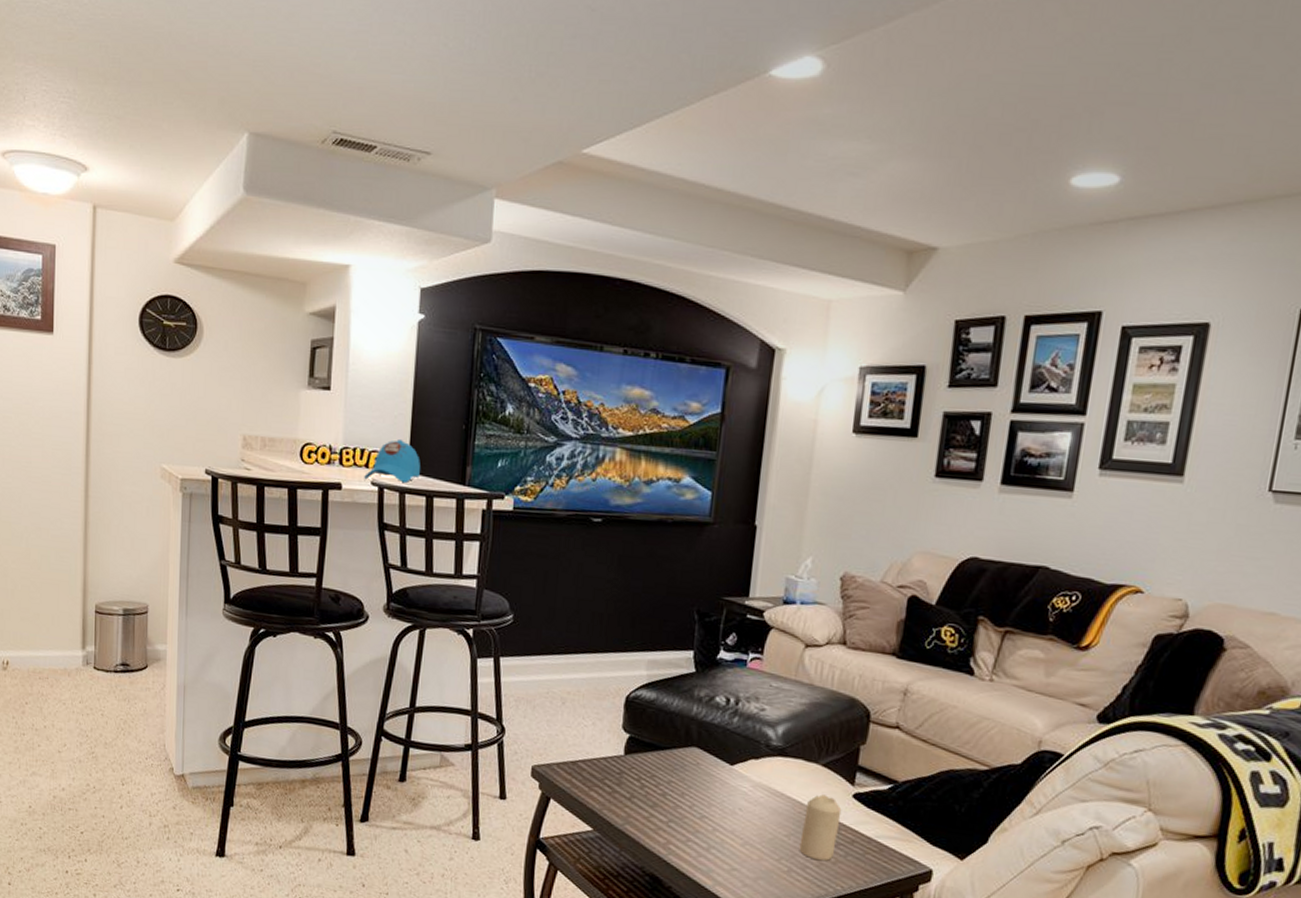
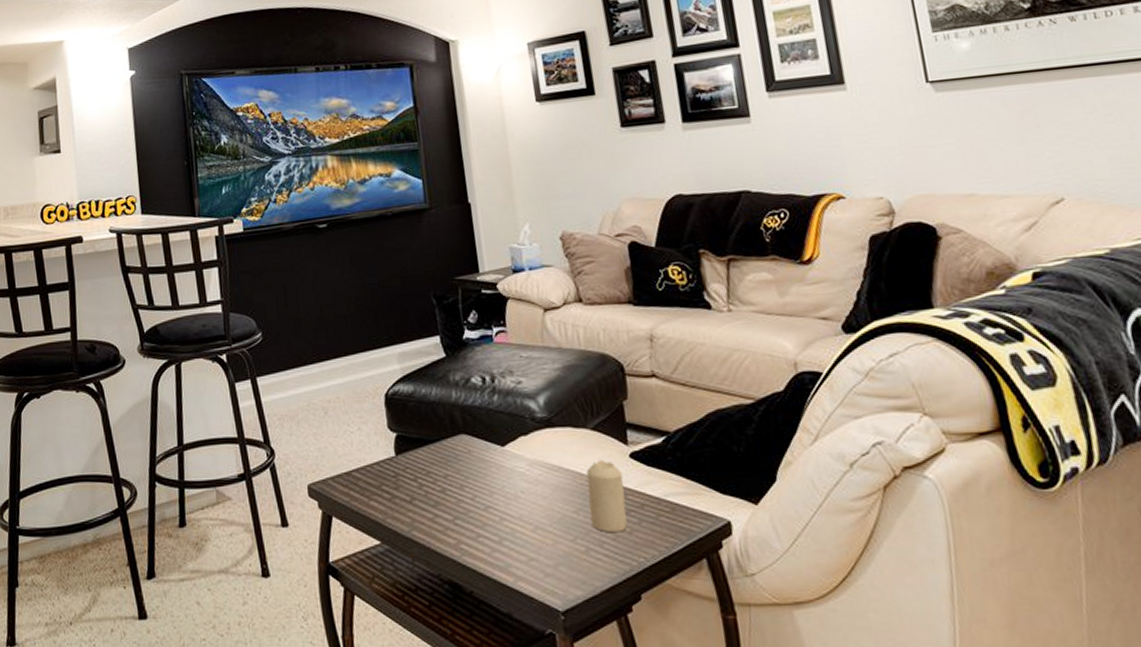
baseball cap: present [364,440,420,484] -> none [102,186,153,229]

